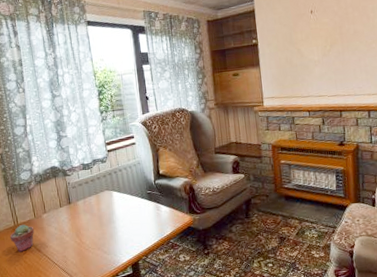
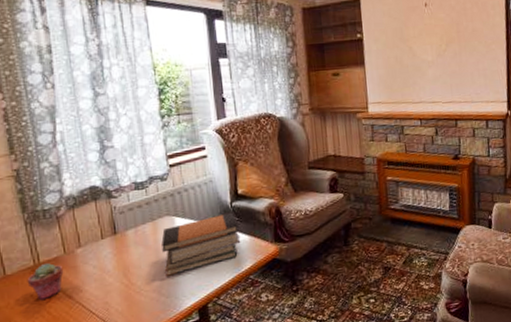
book stack: none [103,188,163,238] -> present [161,212,241,276]

